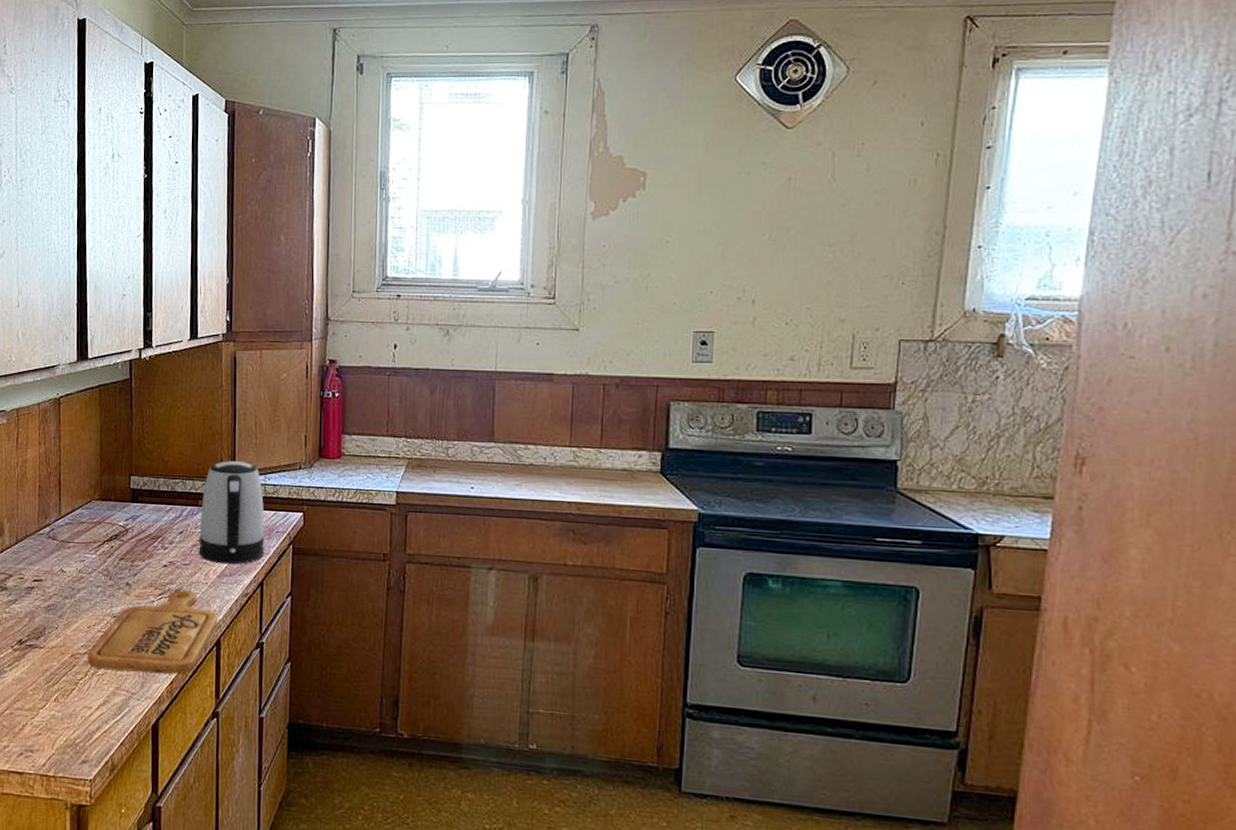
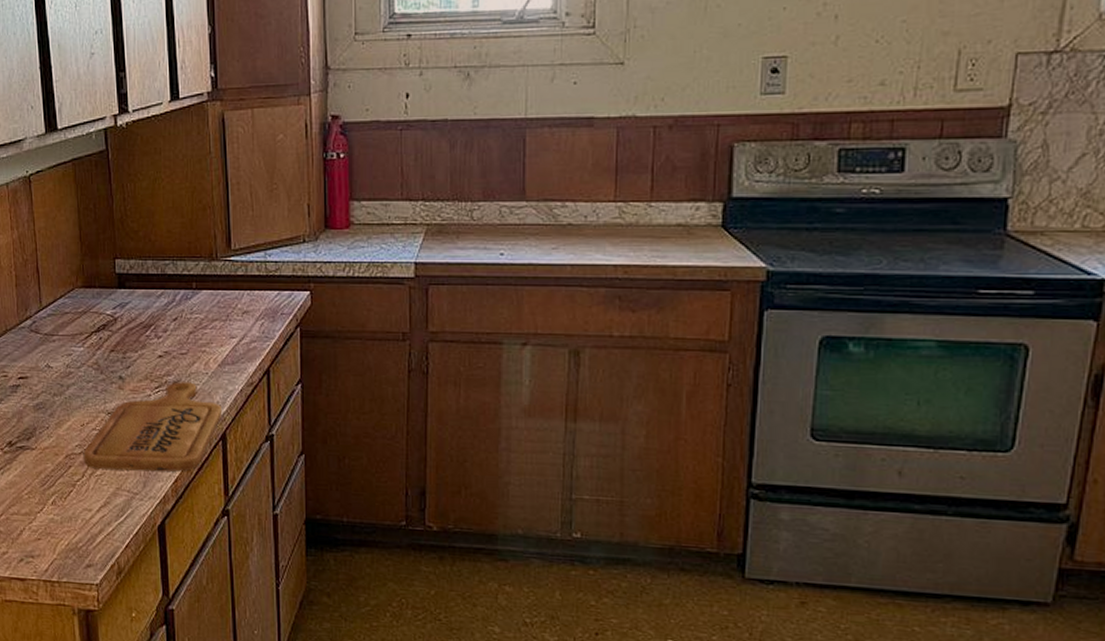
kettle: present [198,461,265,565] -> none [195,237,269,352]

